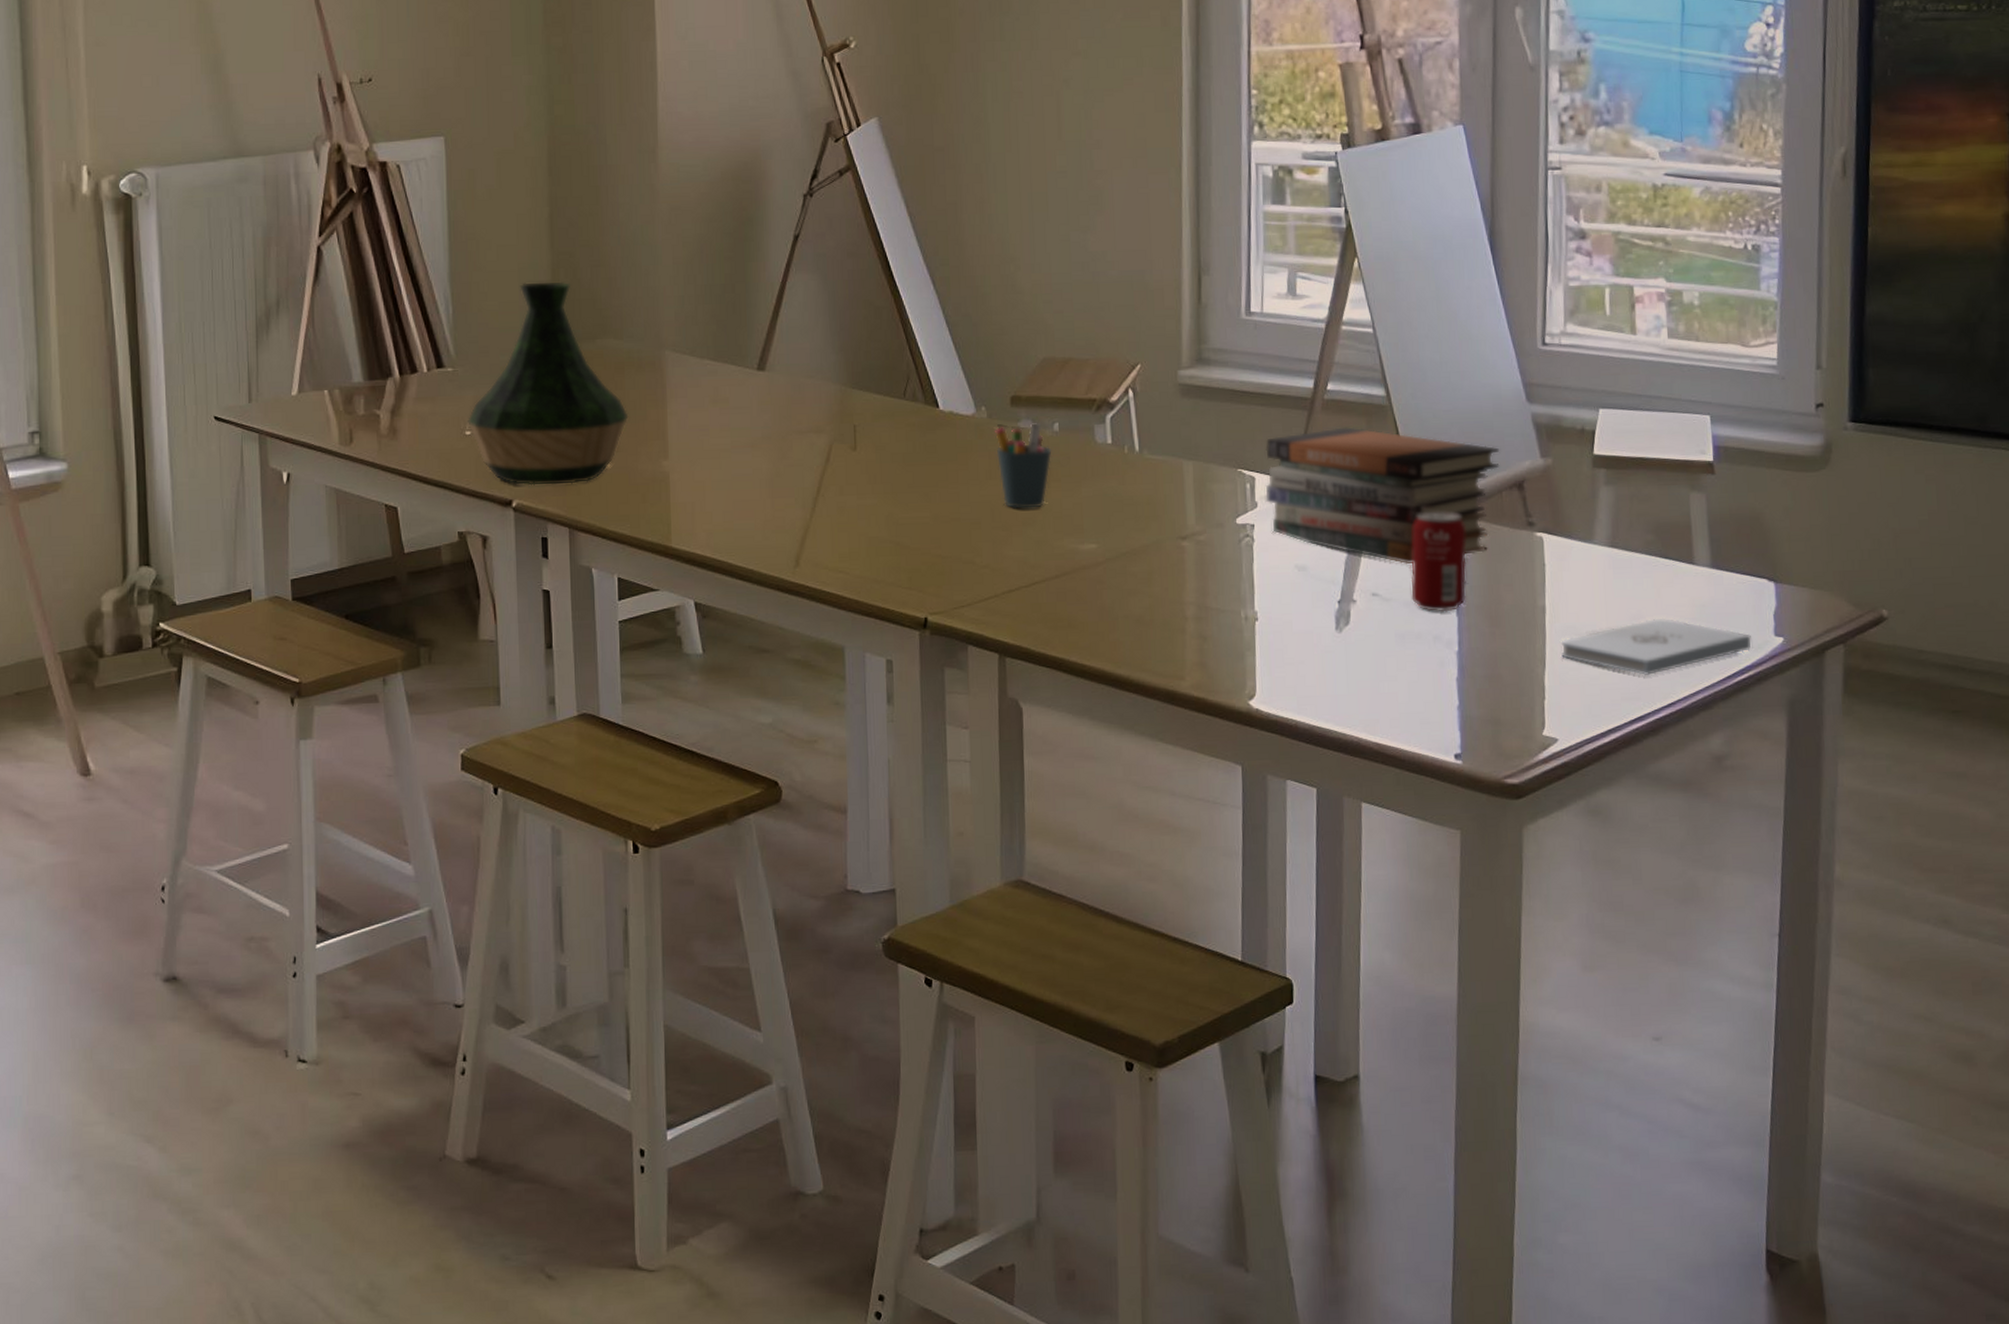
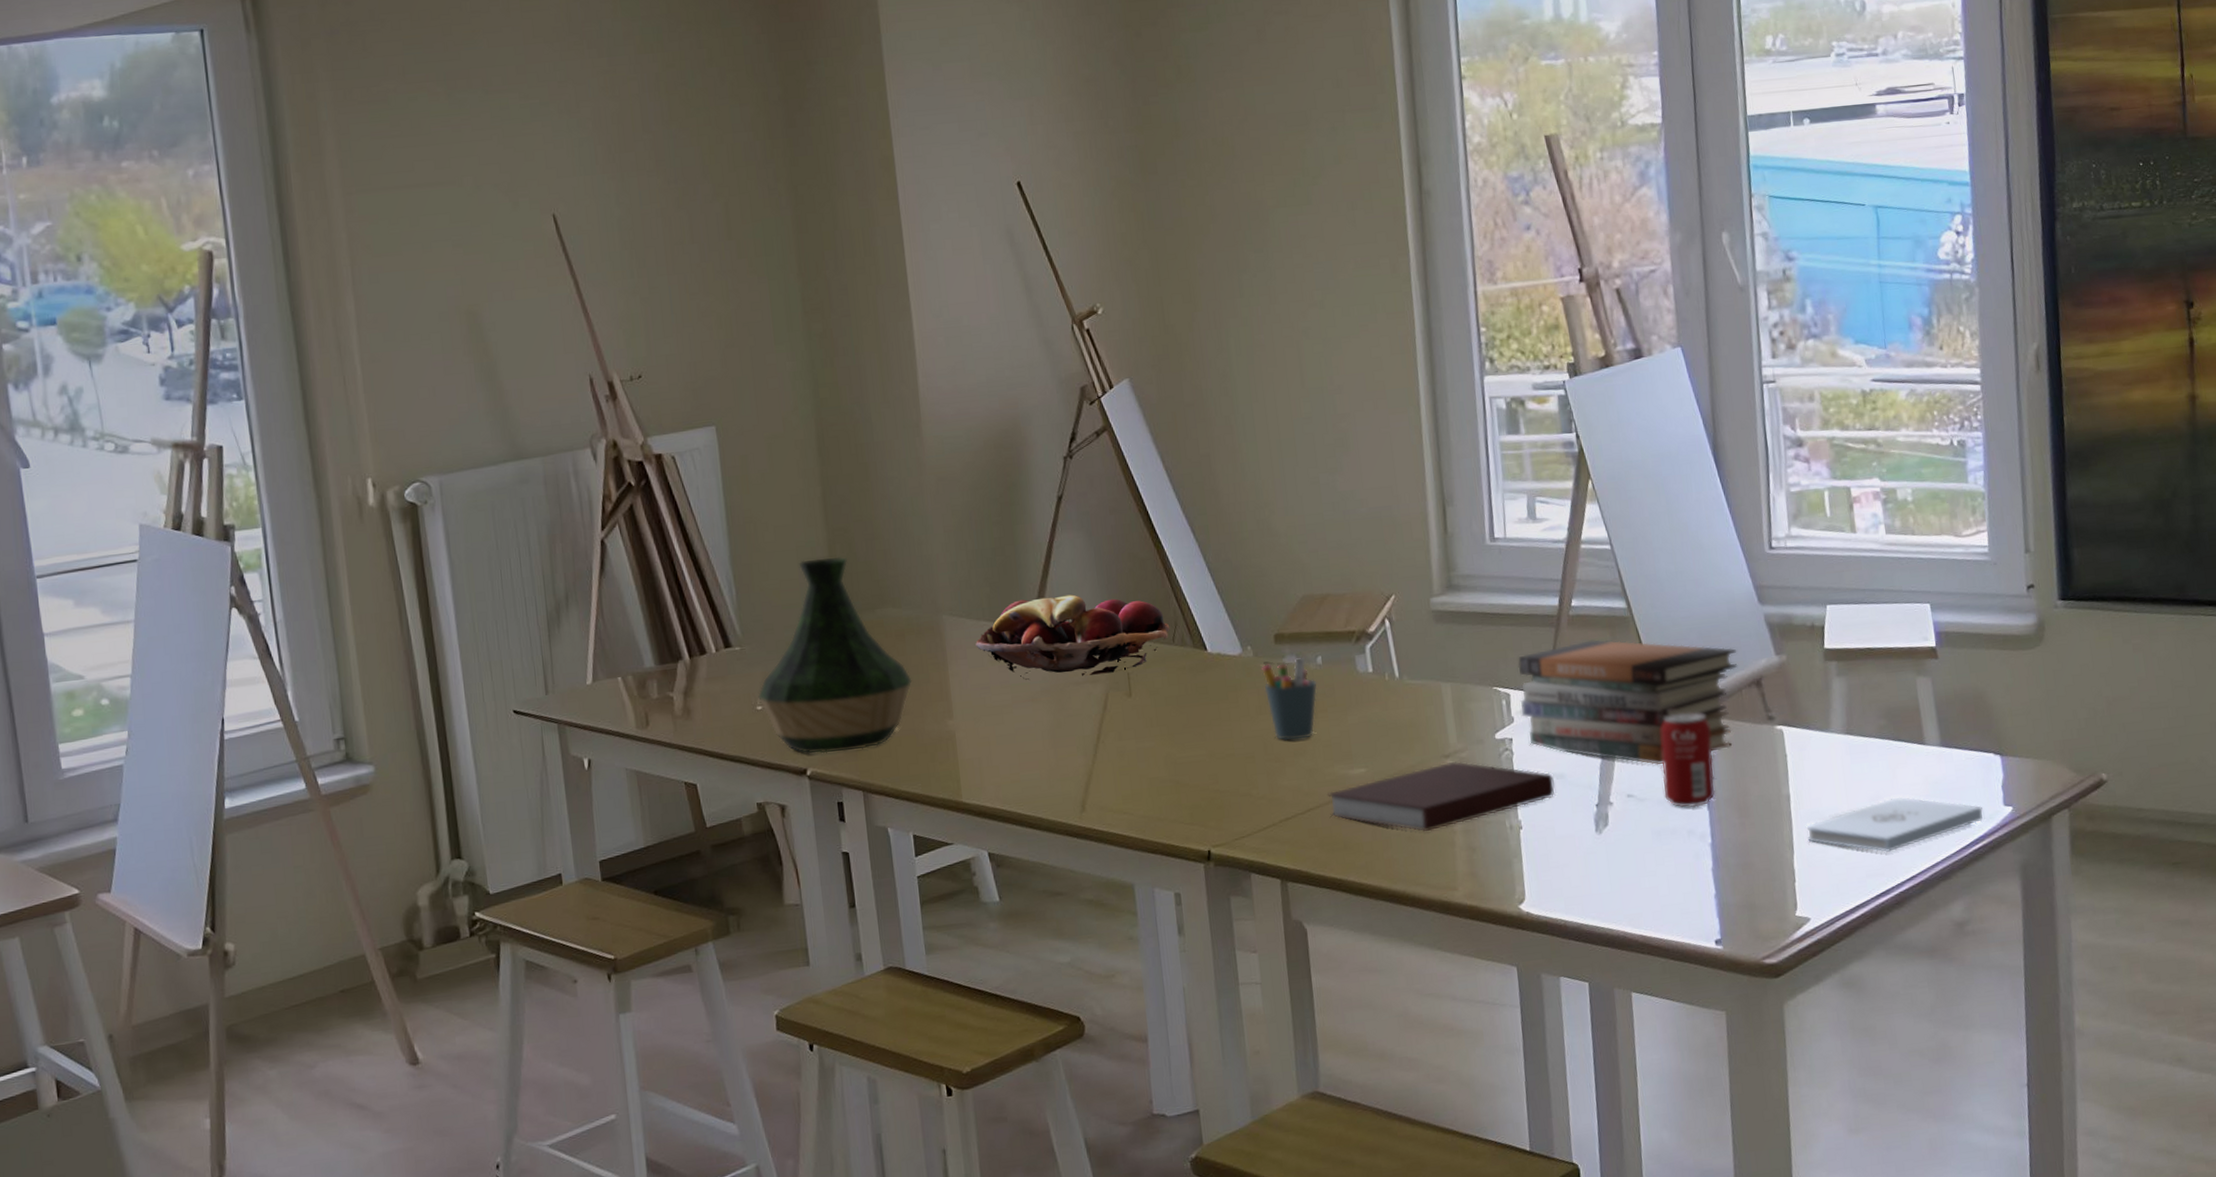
fruit basket: none [696,339,902,425] -> present [974,594,1170,680]
notebook: none [1054,543,1296,616] -> present [1327,761,1555,832]

